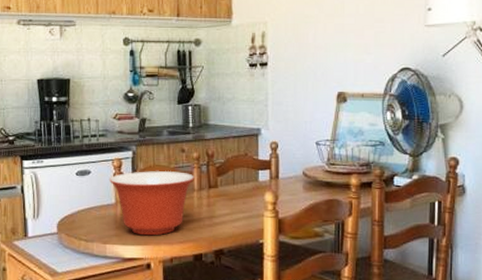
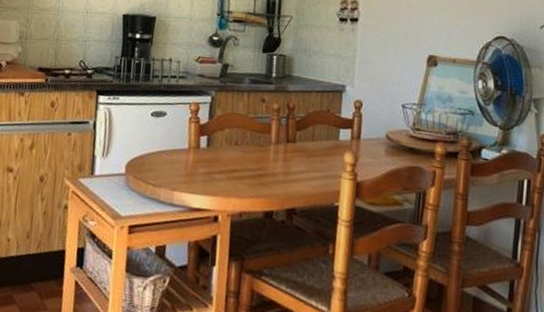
mixing bowl: present [109,171,194,236] -> none [184,118,273,187]

